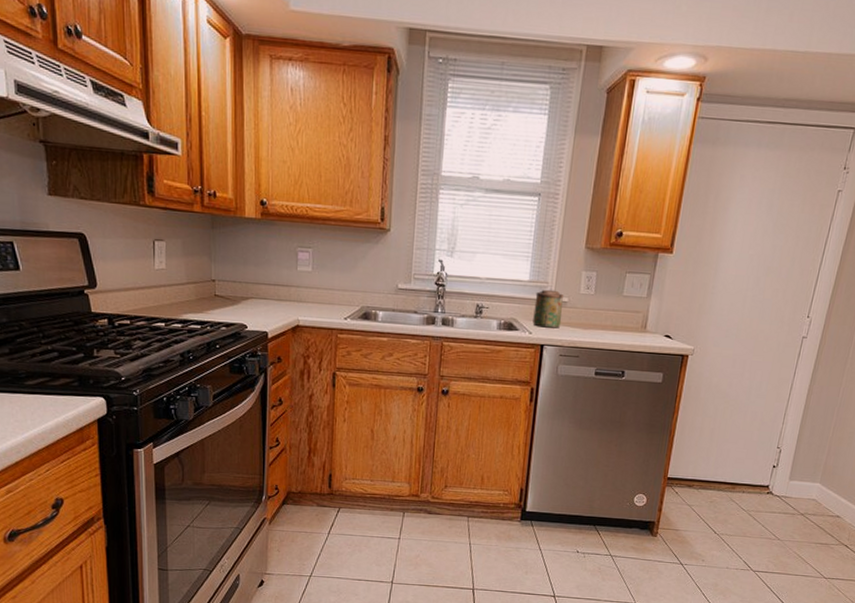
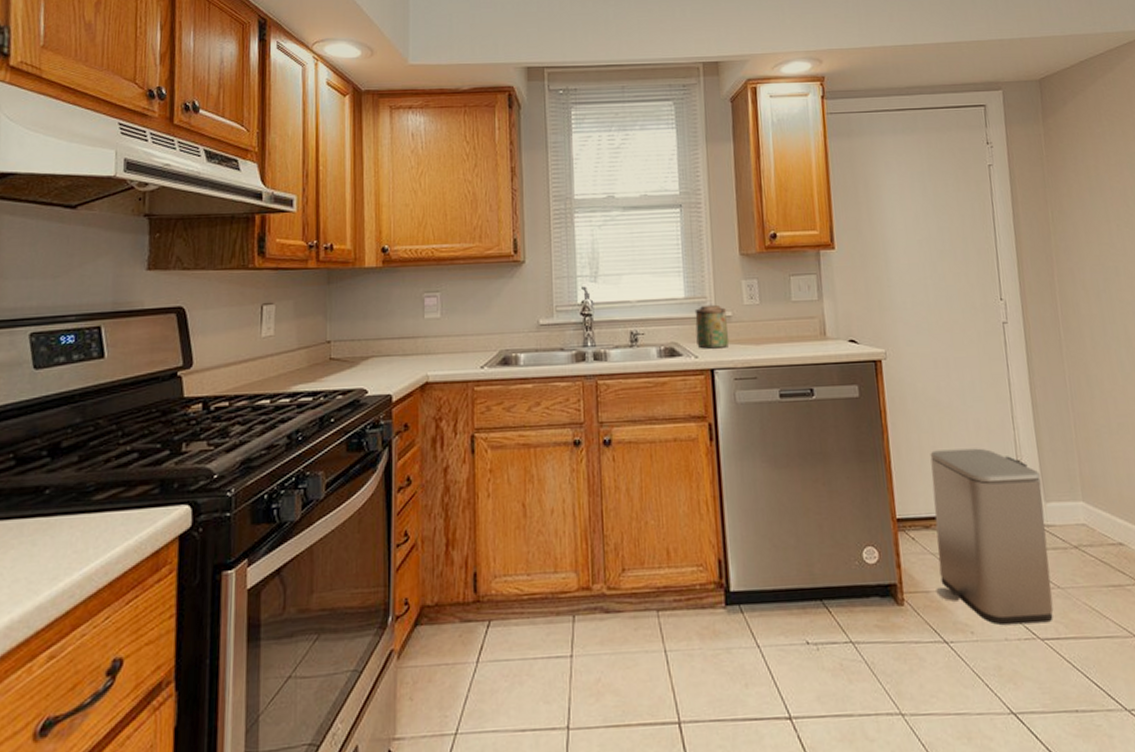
pedal bin: none [684,431,792,561] -> present [930,448,1054,626]

